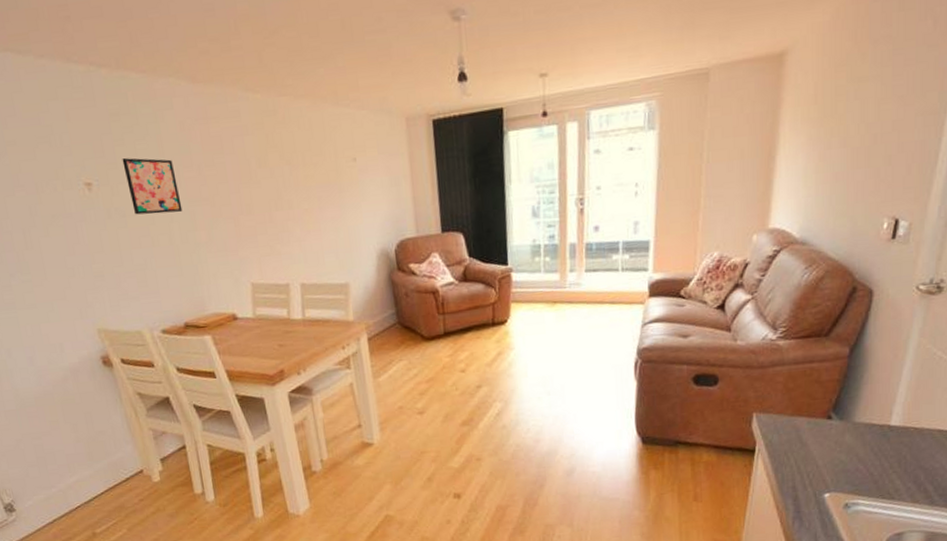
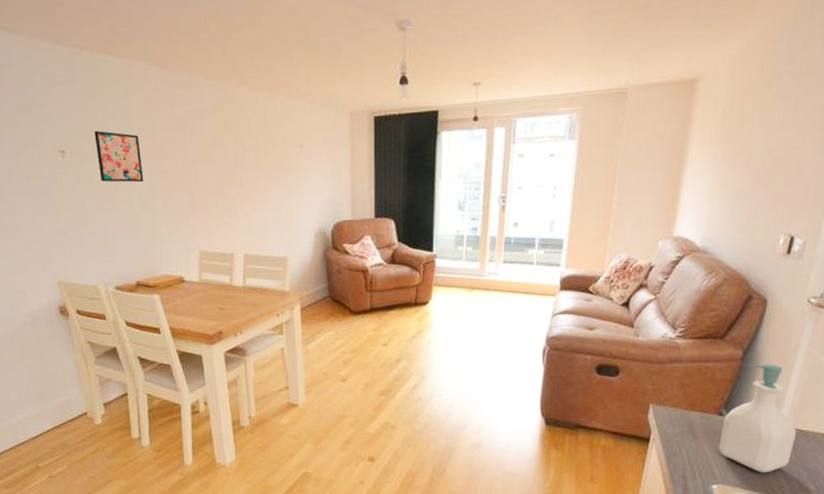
soap bottle: none [829,359,911,477] -> present [719,363,797,473]

